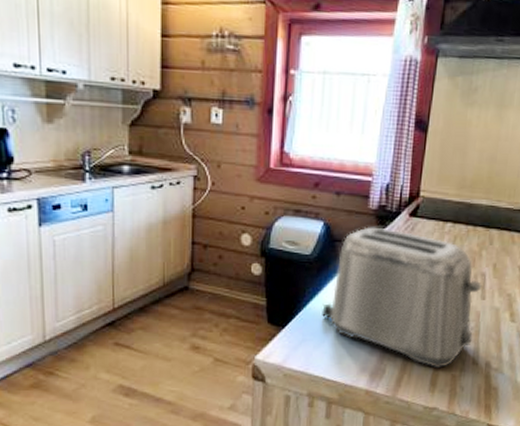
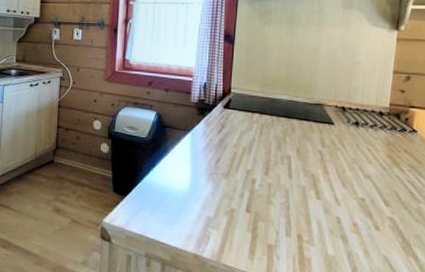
toaster: present [322,227,482,369] -> none [156,116,288,238]

